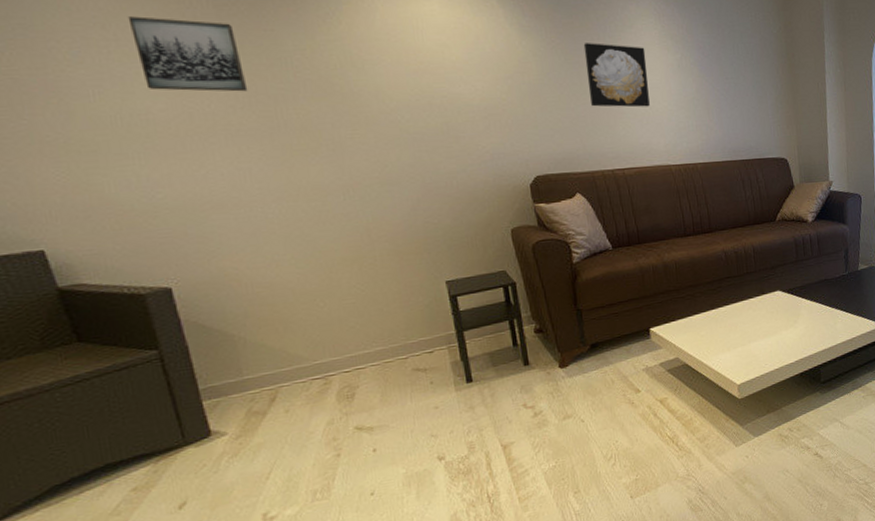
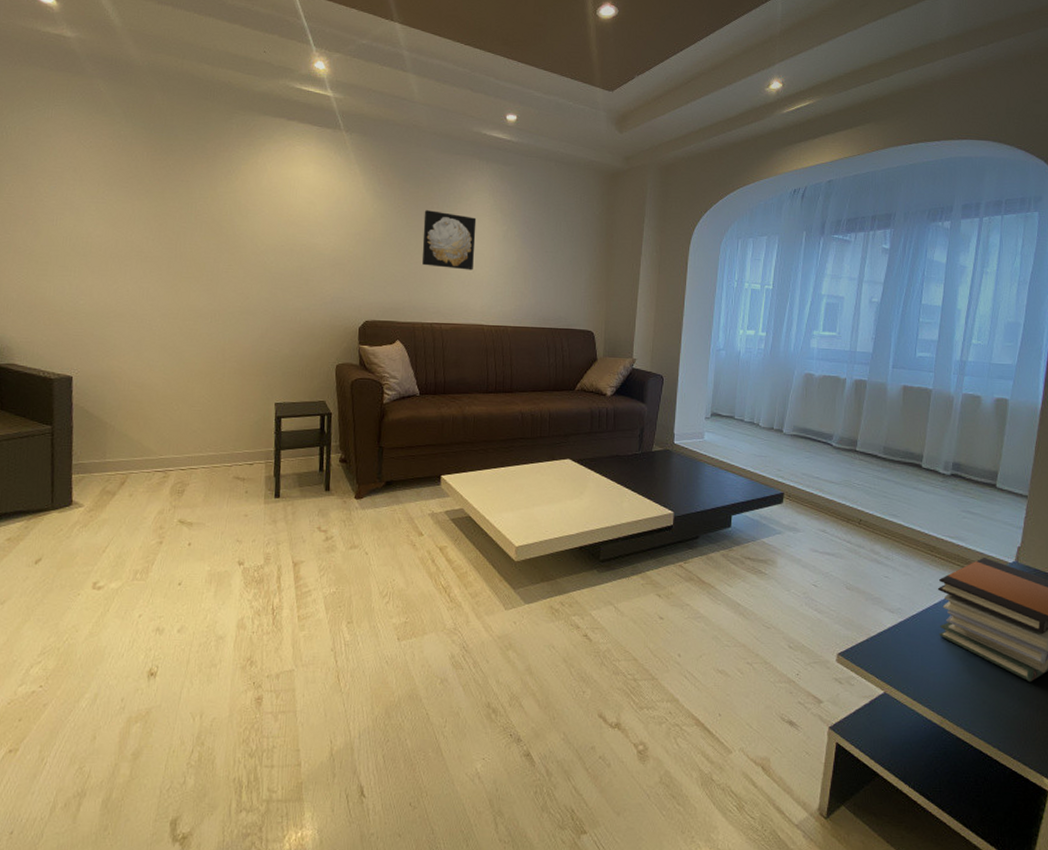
wall art: present [127,16,248,92] -> none [92,164,161,227]

